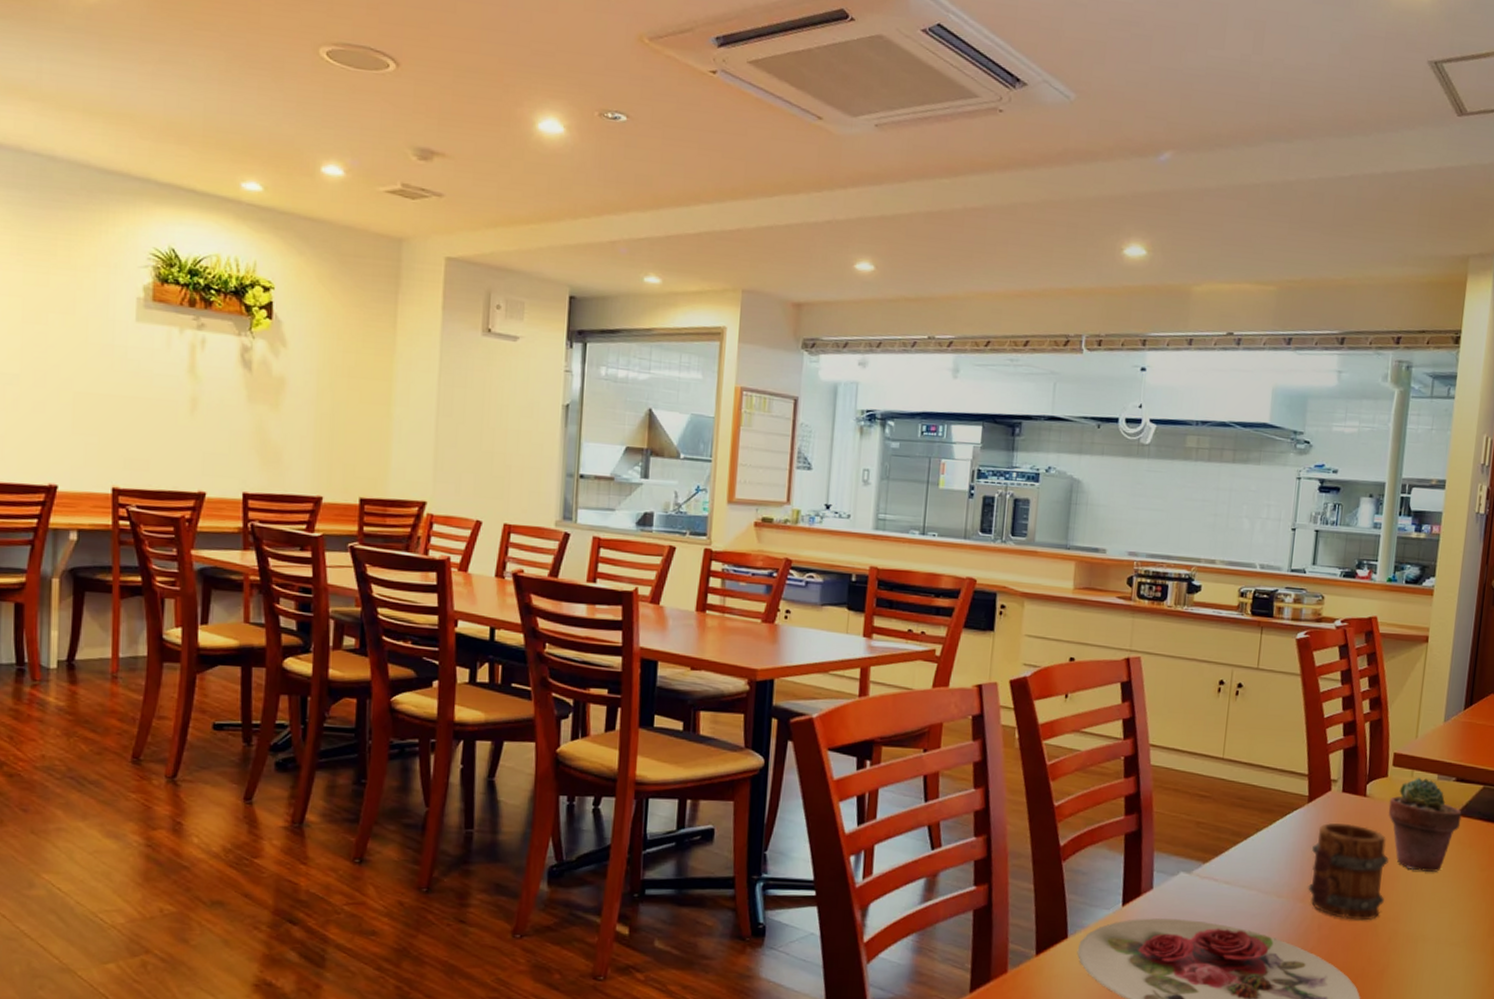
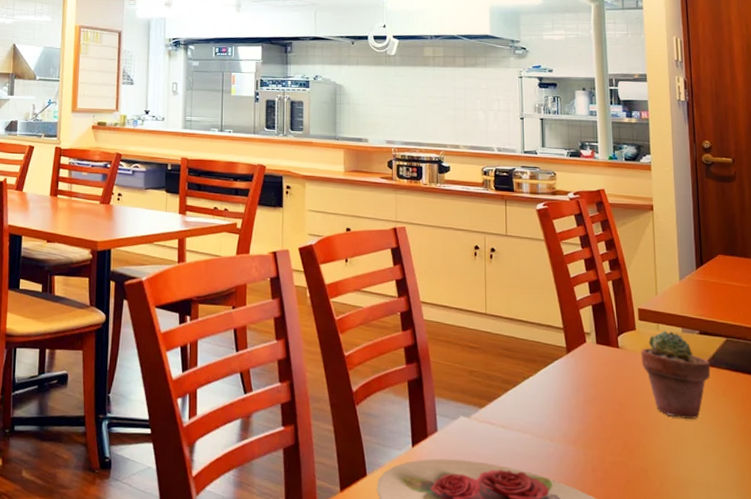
mug: present [1308,823,1389,921] -> none [575,372,650,465]

